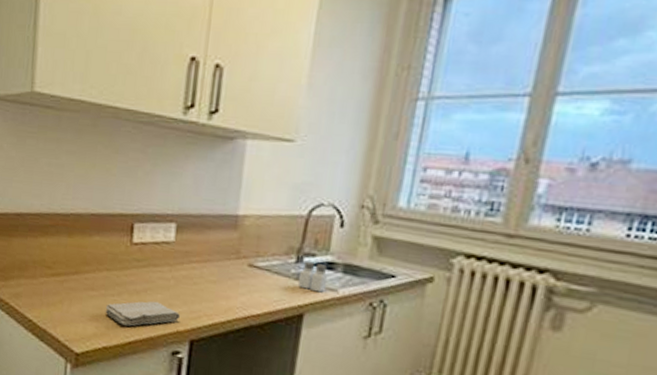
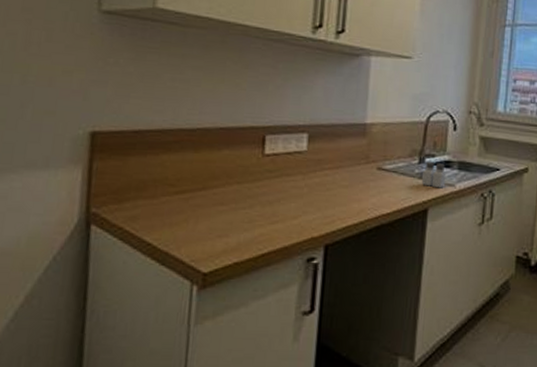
washcloth: present [105,301,181,327] -> none [236,210,315,238]

